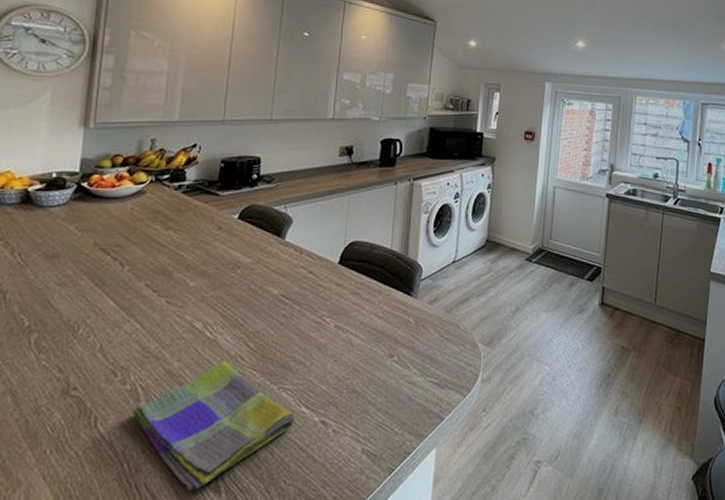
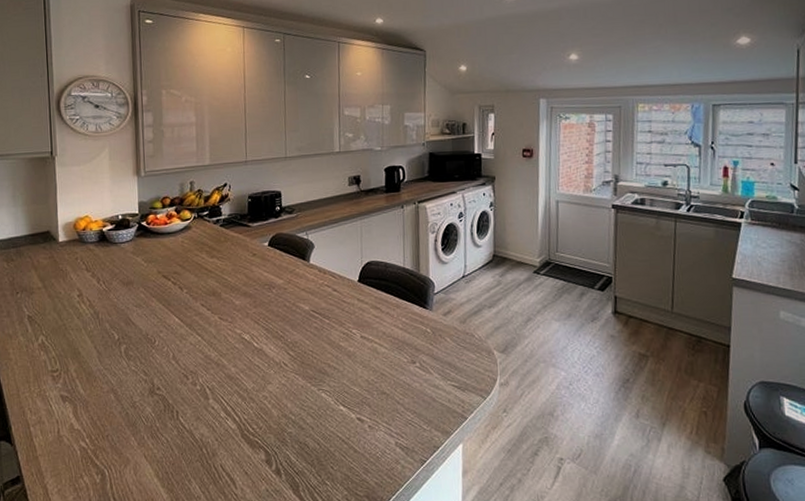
dish towel: present [133,359,295,491] -> none [205,365,335,472]

